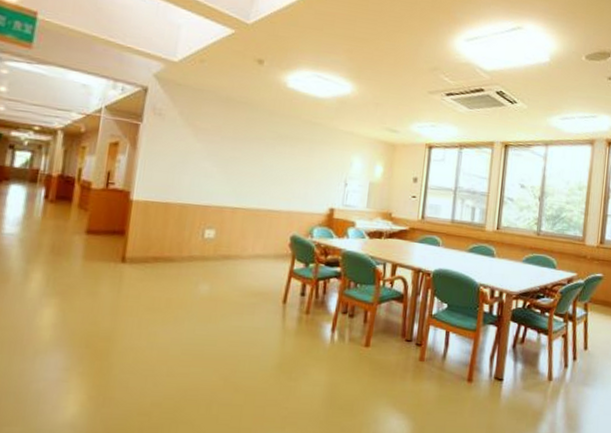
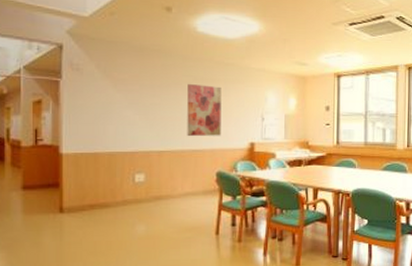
wall art: none [264,140,306,198] -> present [187,84,222,137]

